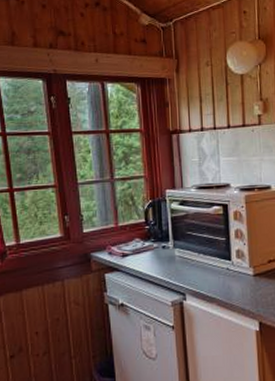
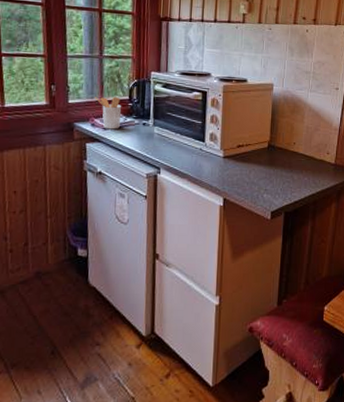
utensil holder: none [110,221,139,257] -> present [95,97,122,130]

